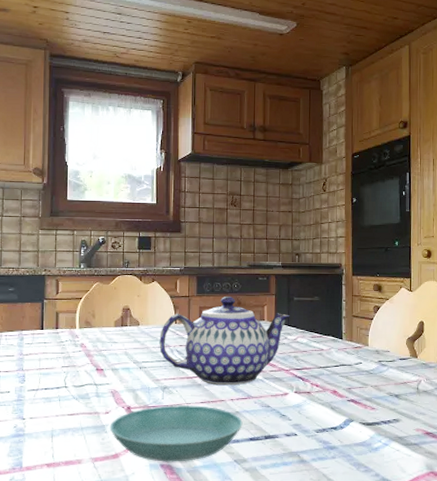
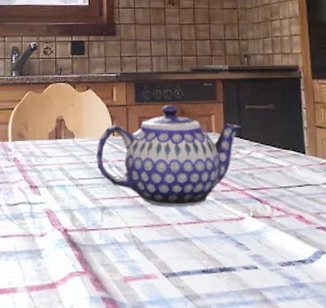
saucer: present [109,404,243,462] -> none [45,228,193,296]

